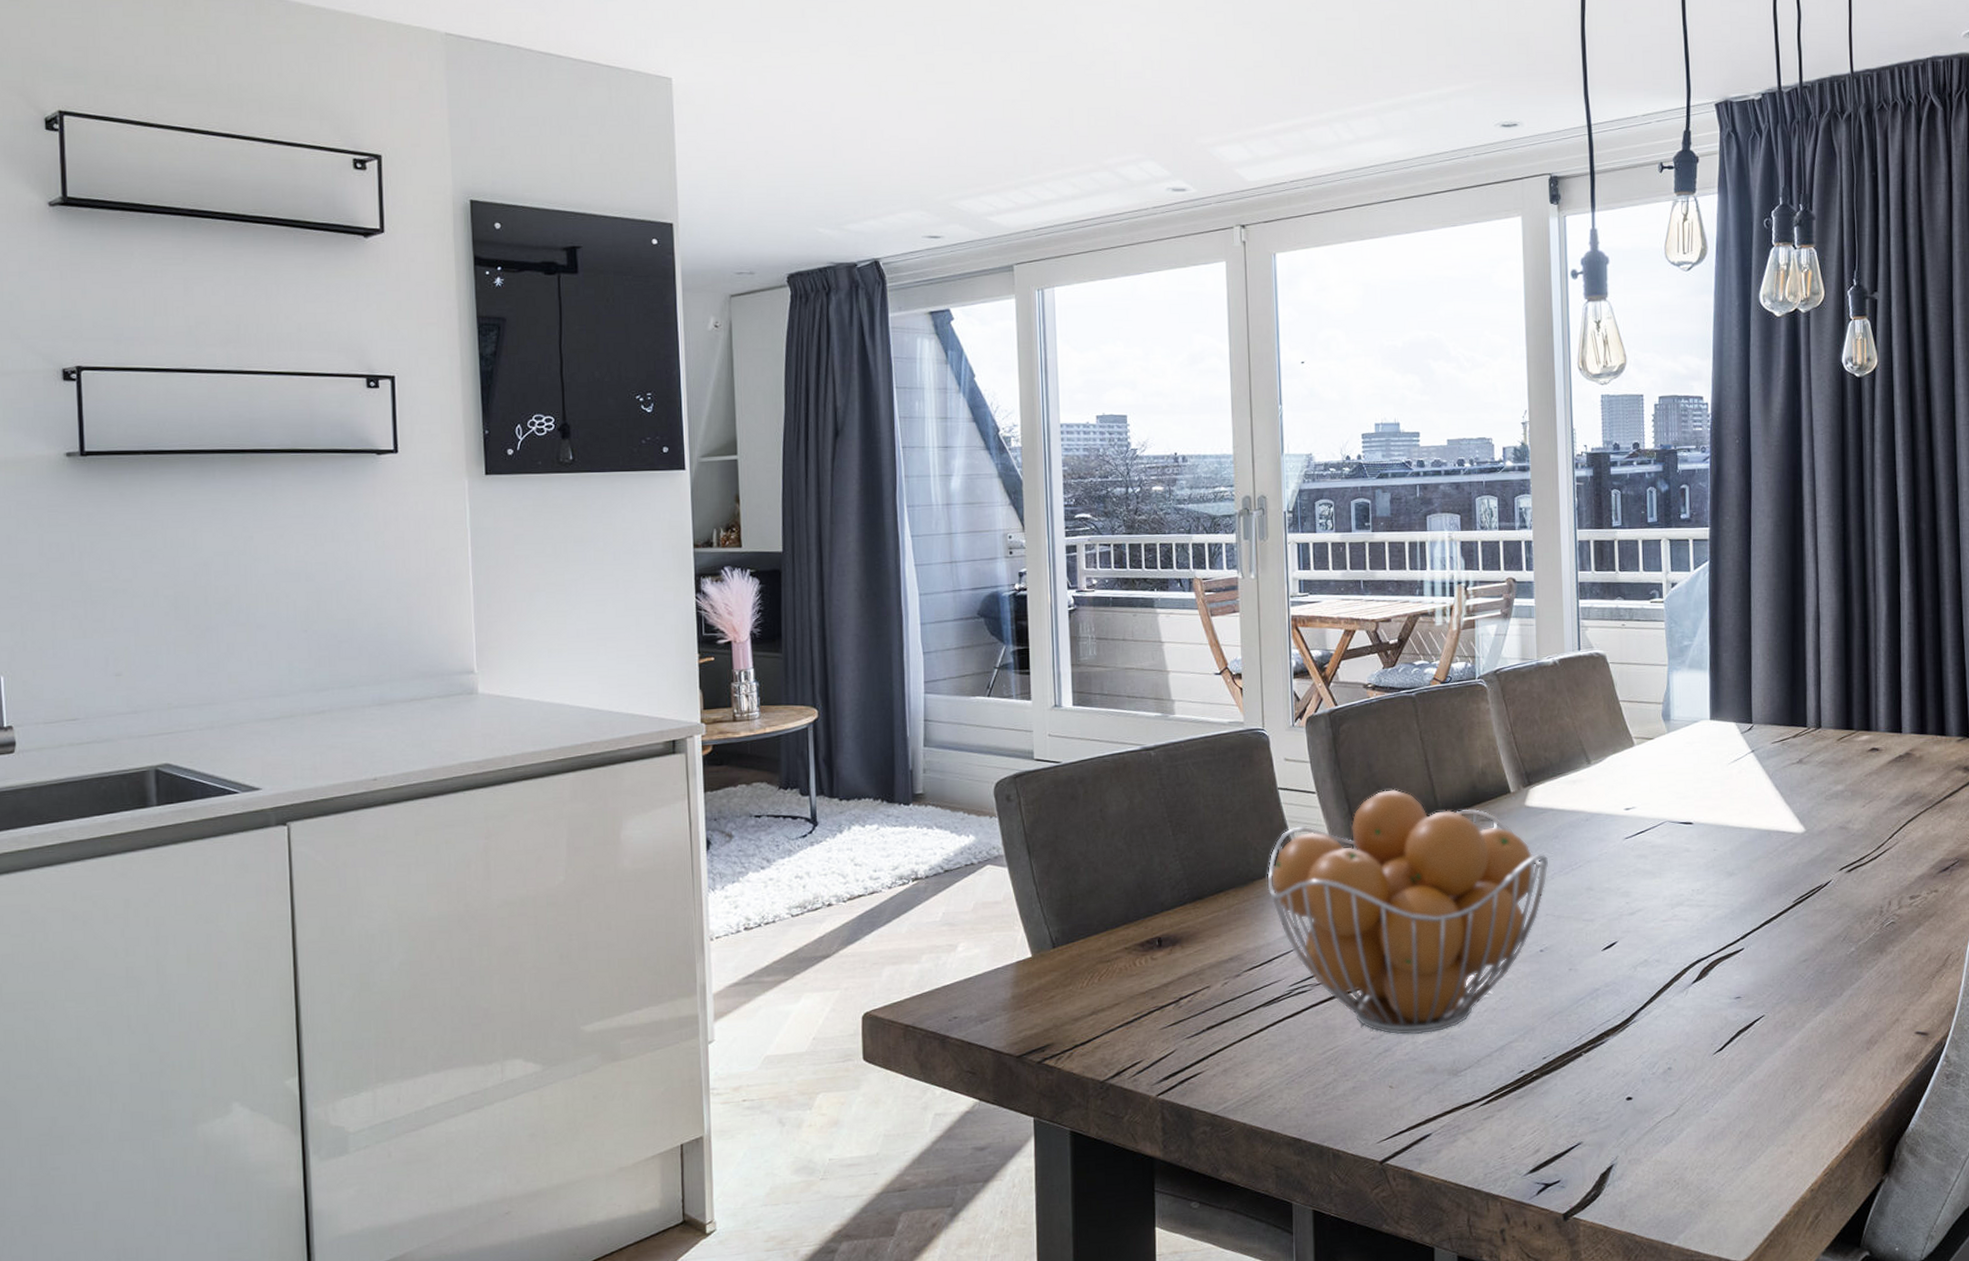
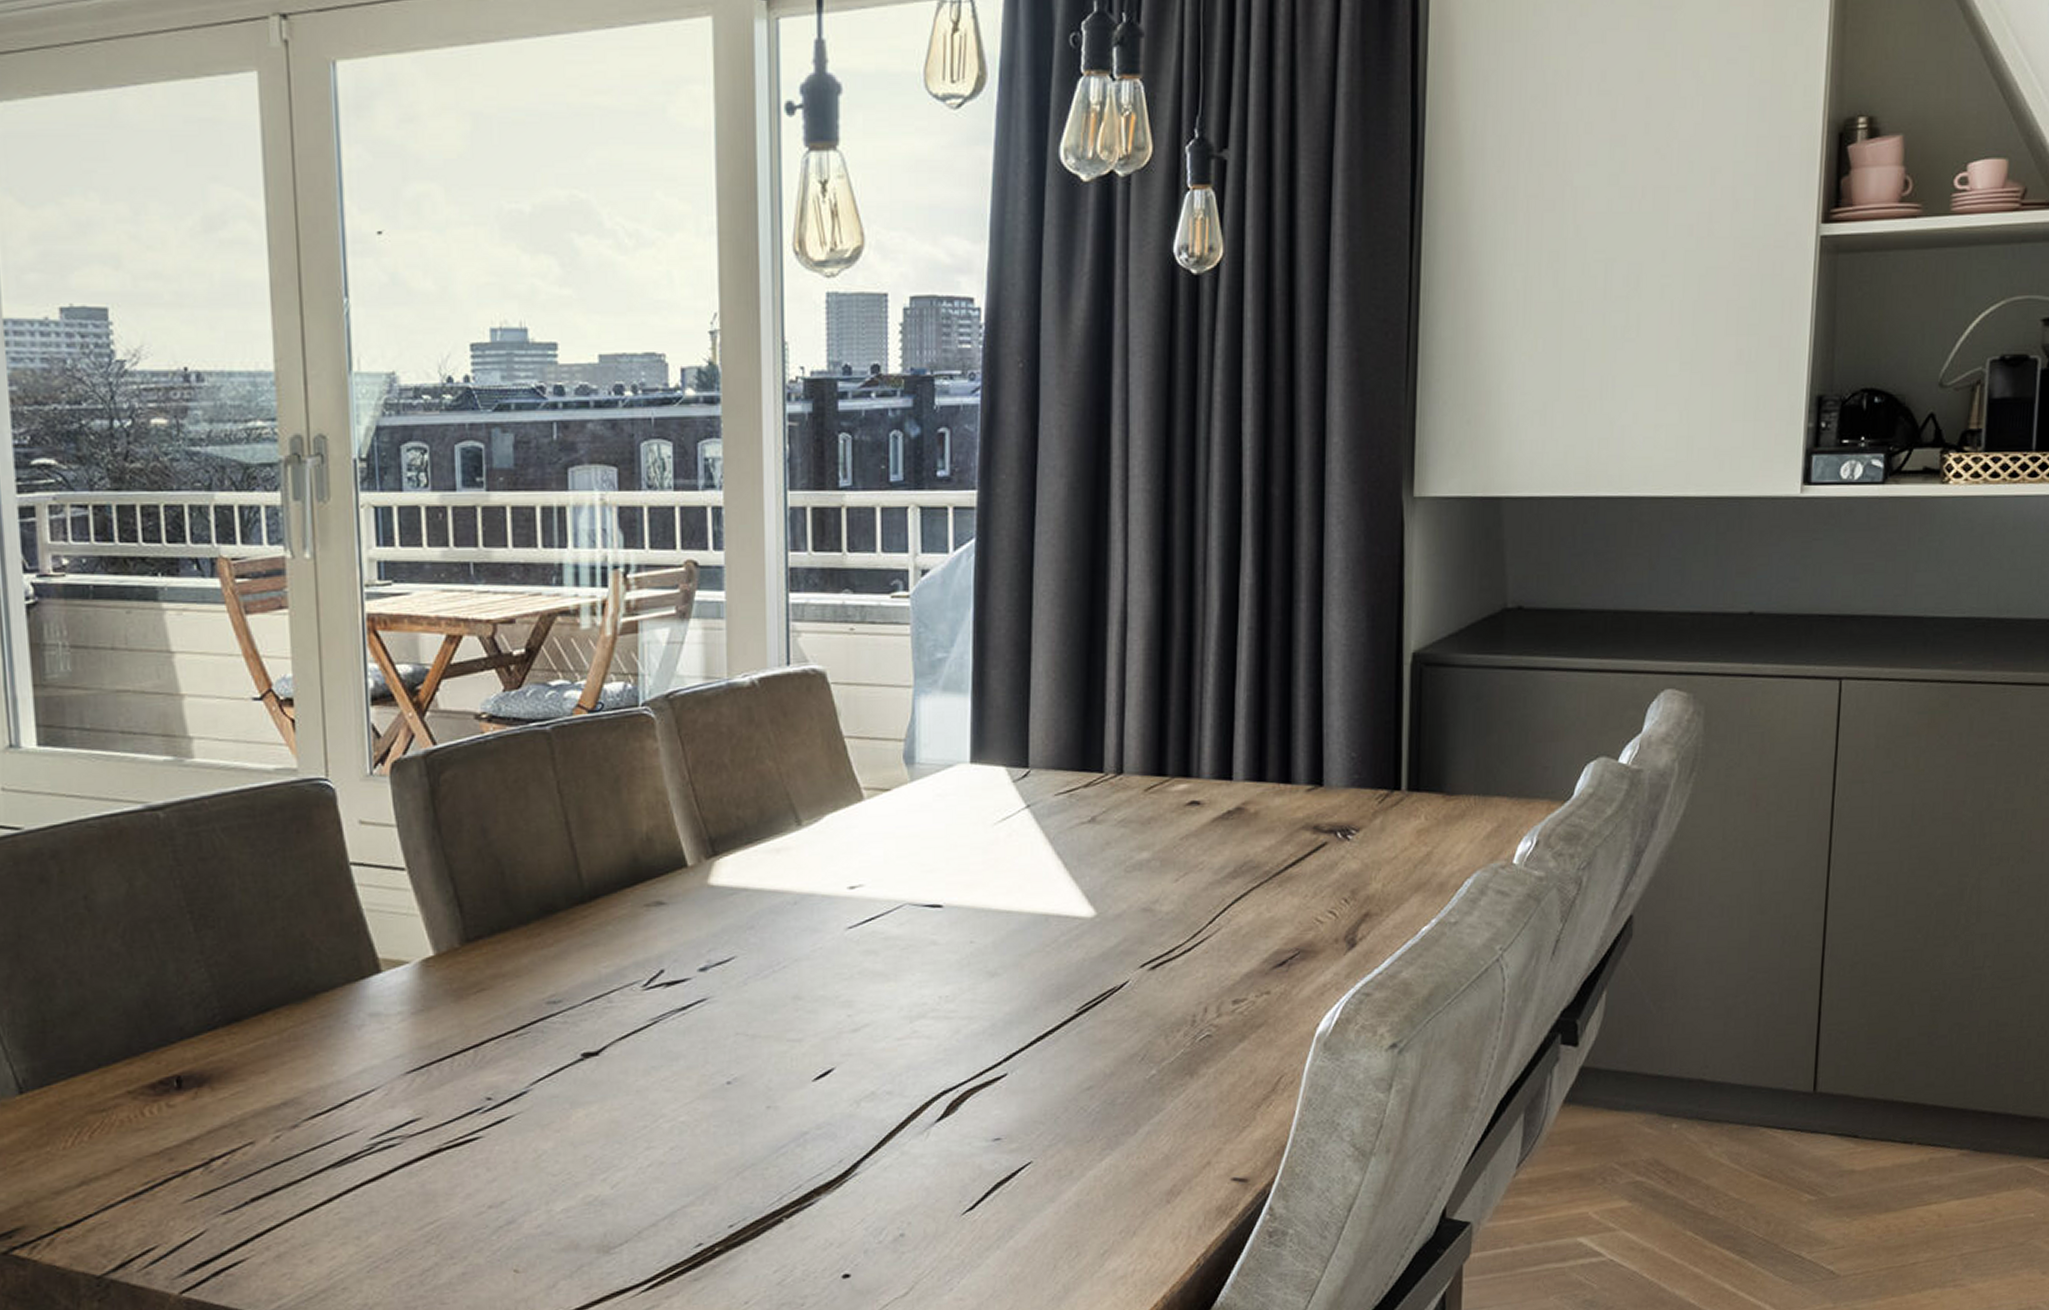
fruit basket: present [1267,789,1548,1035] -> none [335,863,739,1201]

